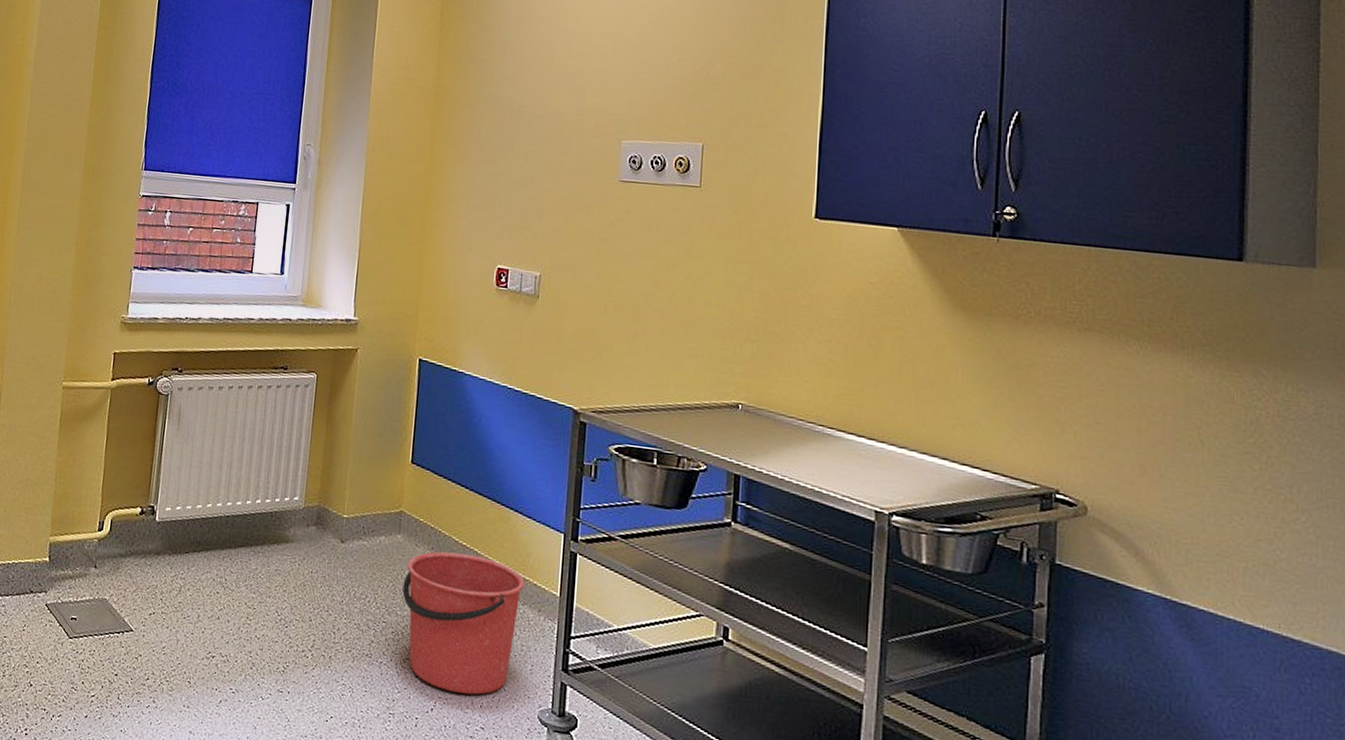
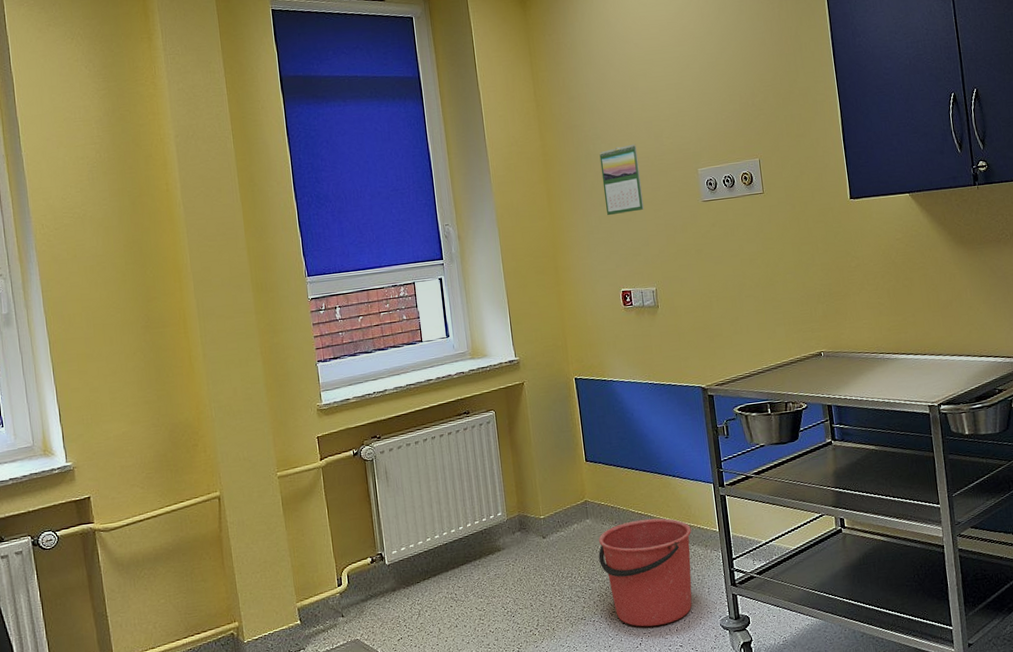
calendar: none [498,94,550,176] -> present [599,144,645,216]

